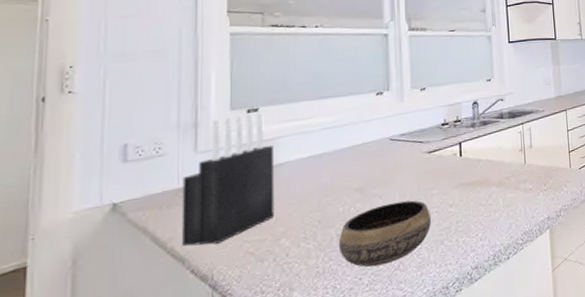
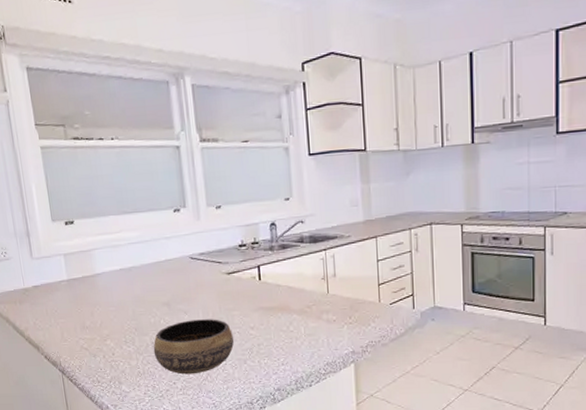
knife block: present [181,112,275,246] -> none [26,224,99,338]

